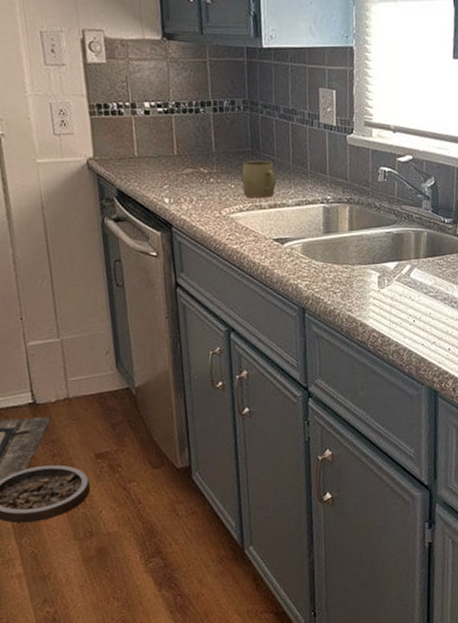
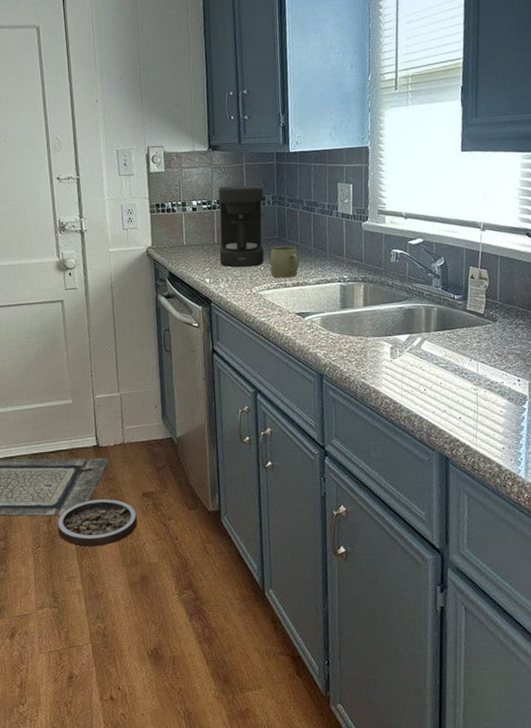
coffee maker: none [176,85,235,185] -> present [218,185,264,267]

